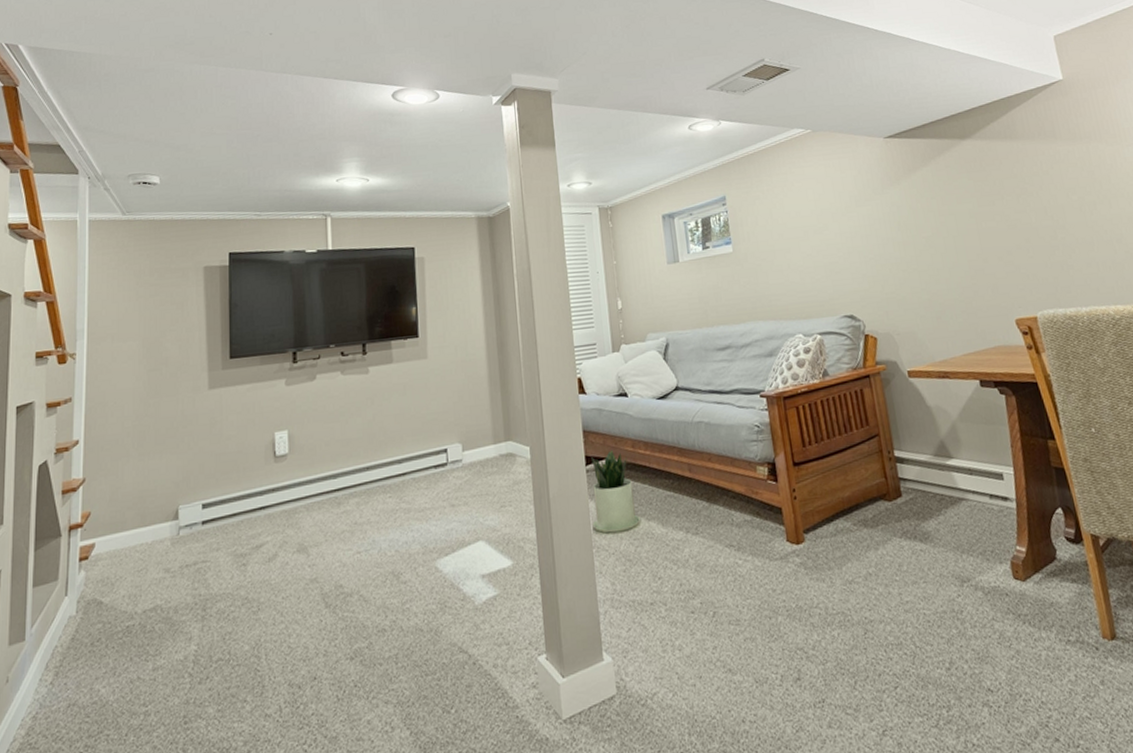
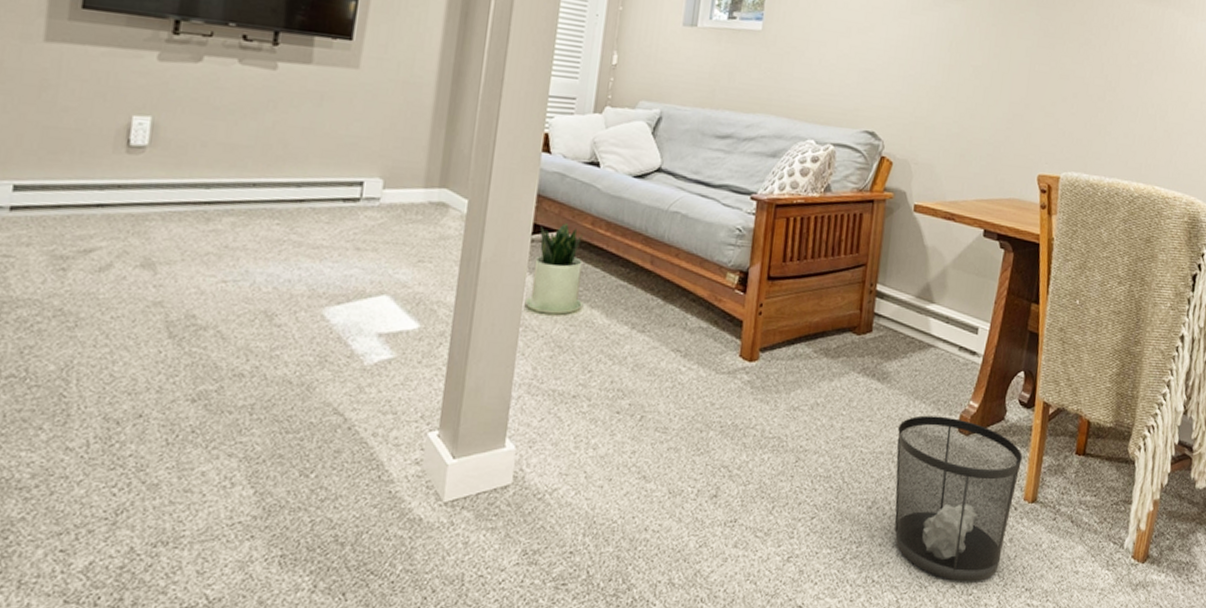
waste bin: none [953,565,1099,734] -> present [894,415,1023,582]

